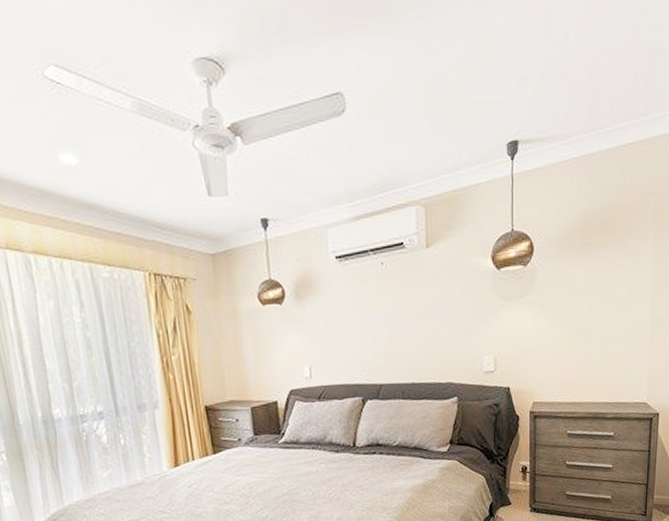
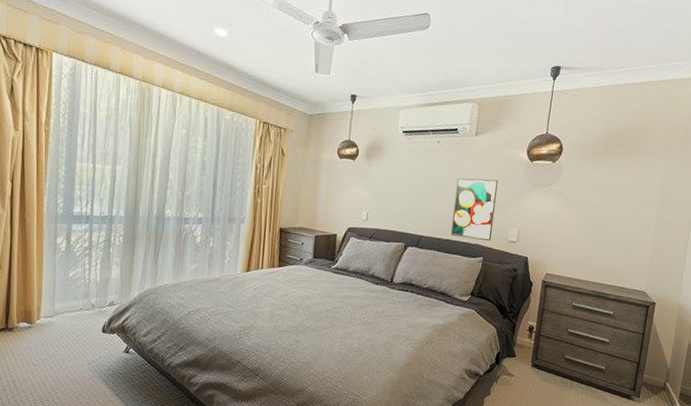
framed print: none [412,299,465,378] -> present [450,178,498,241]

